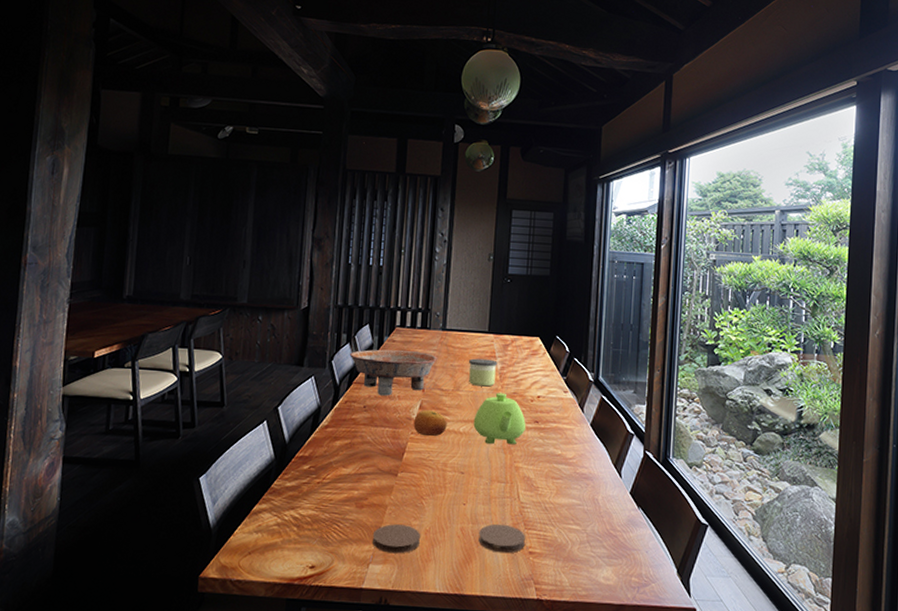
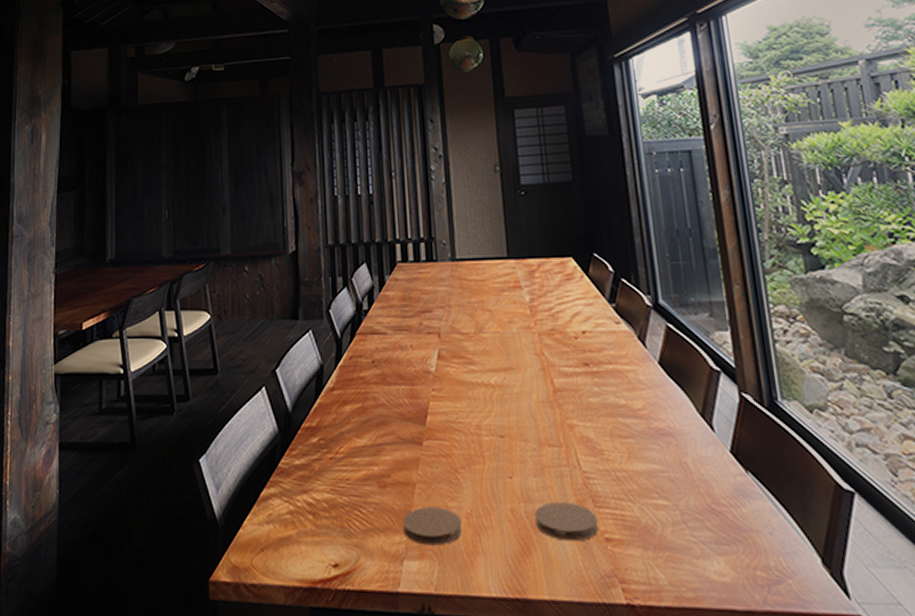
ceramic bowl: present [349,349,437,396] -> none [348,290,451,346]
fruit: present [413,410,447,437] -> none [433,360,474,393]
candle: present [469,358,498,387] -> none [489,291,525,325]
teapot: present [473,392,526,445] -> none [506,331,575,398]

